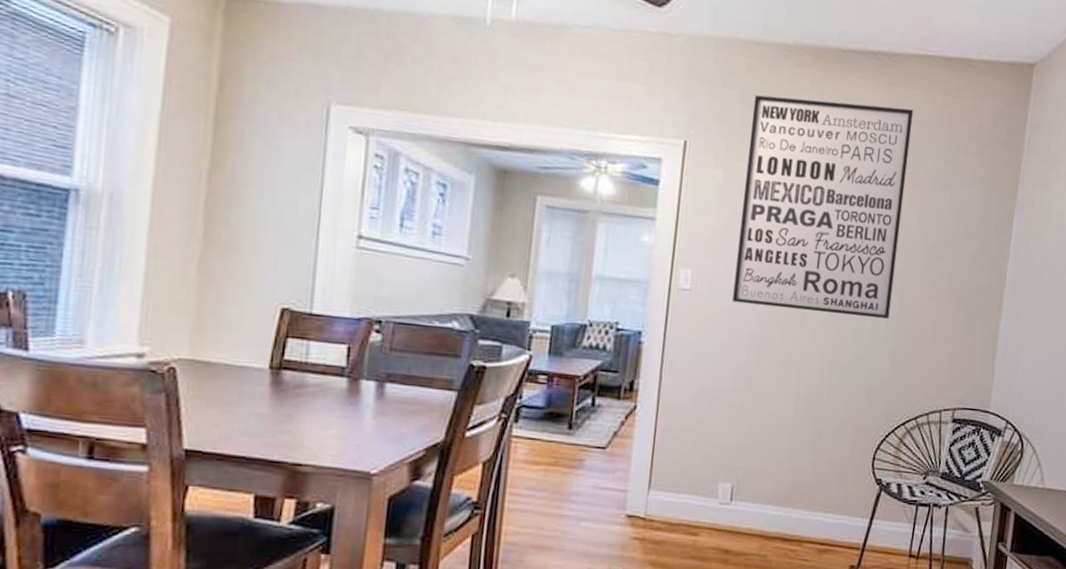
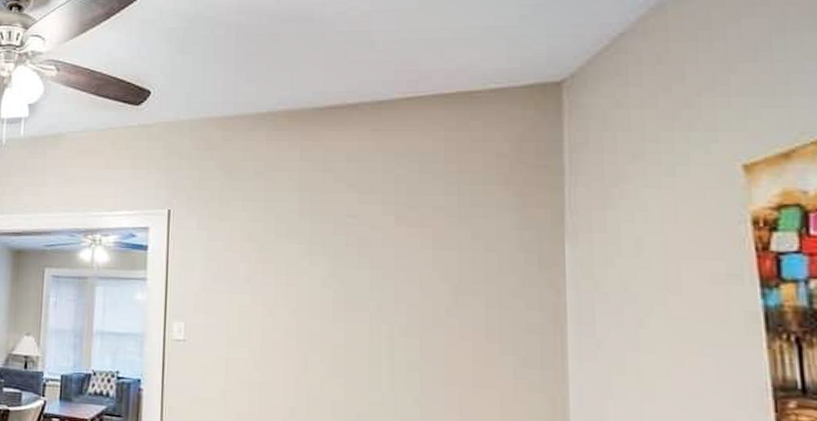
wall art: present [732,94,914,319] -> none [227,150,410,363]

